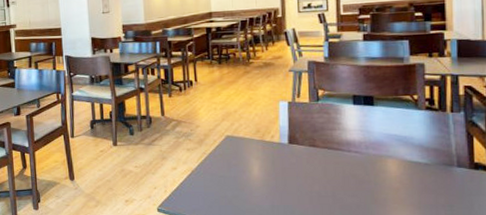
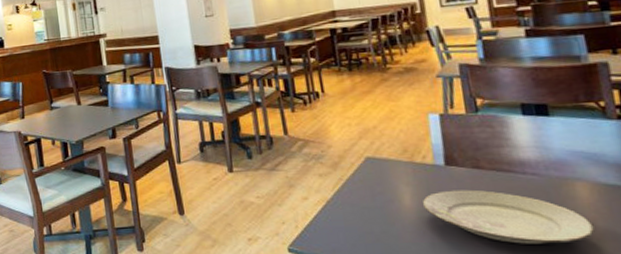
plate: none [267,163,397,207] -> present [422,189,595,244]

